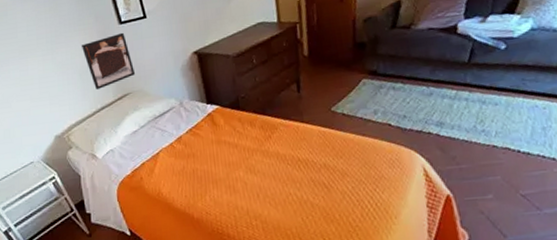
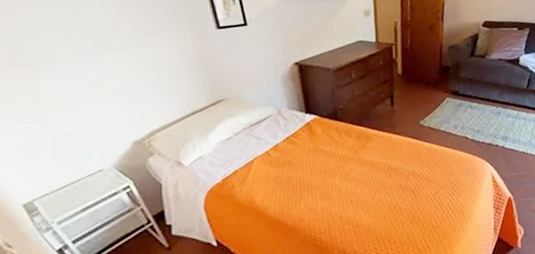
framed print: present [82,32,136,89] -> none [172,37,233,94]

